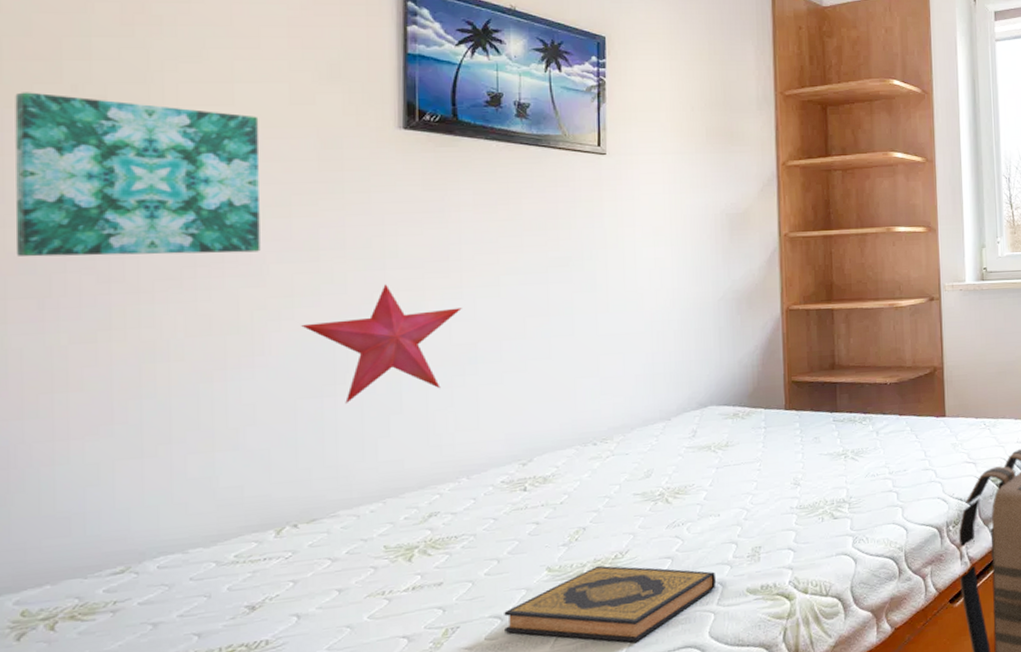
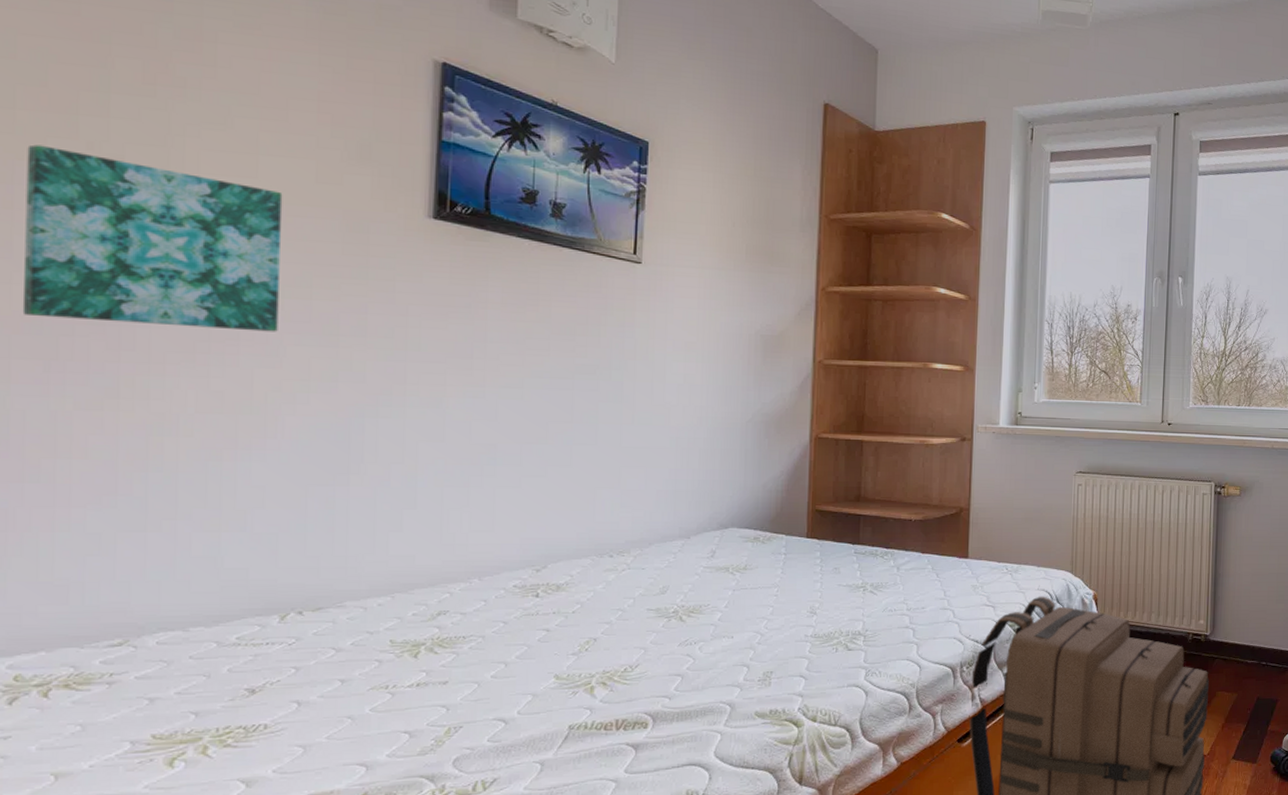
decorative star: present [301,284,462,403] -> none [317,376,483,494]
hardback book: present [504,565,717,642] -> none [508,677,726,756]

